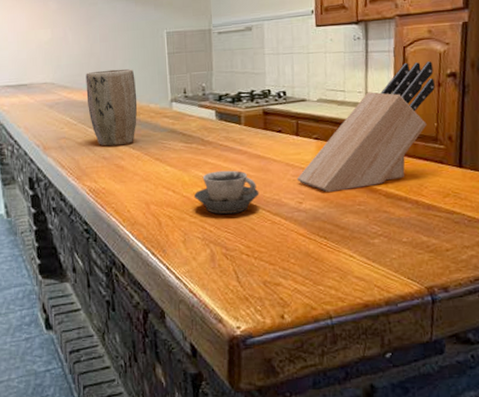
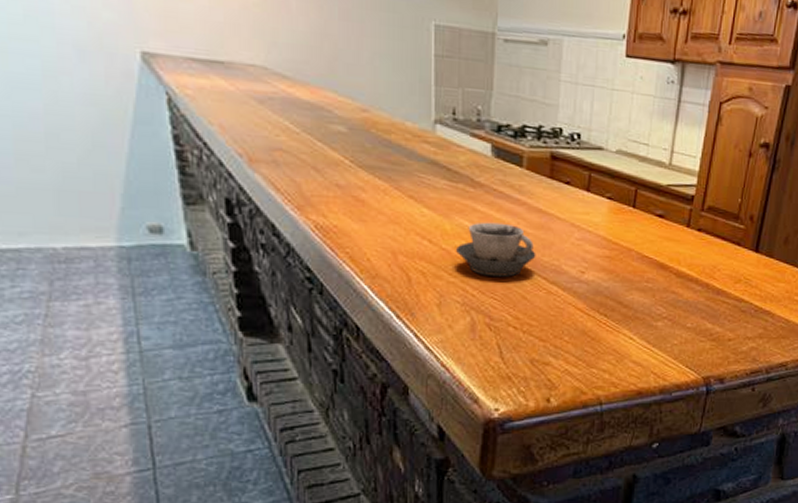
plant pot: present [86,68,138,147] -> none [315,60,389,172]
knife block: present [296,61,435,193] -> none [581,123,747,265]

